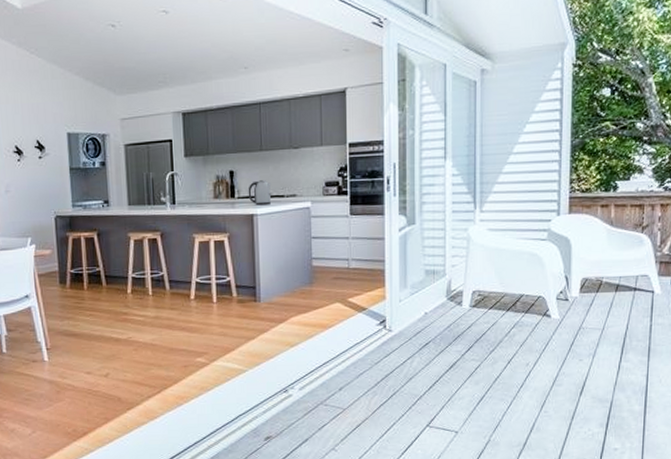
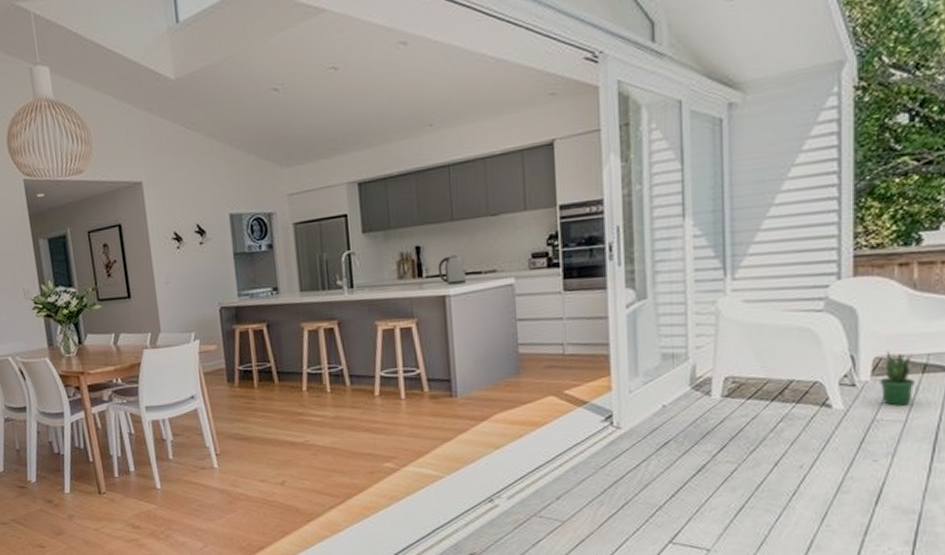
planter: none [585,274,611,317] -> present [880,351,916,406]

